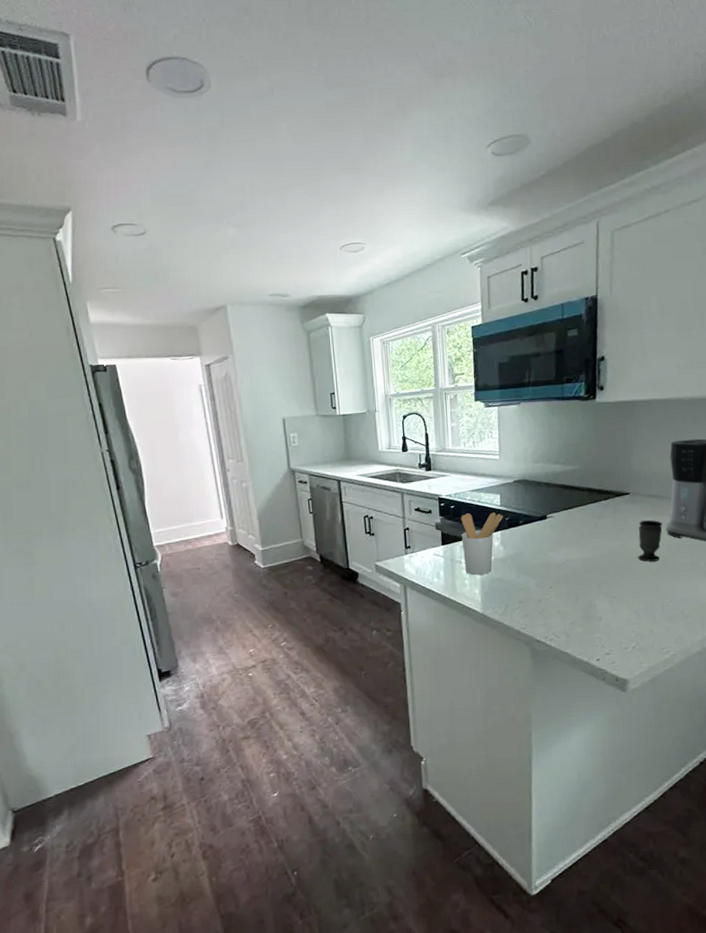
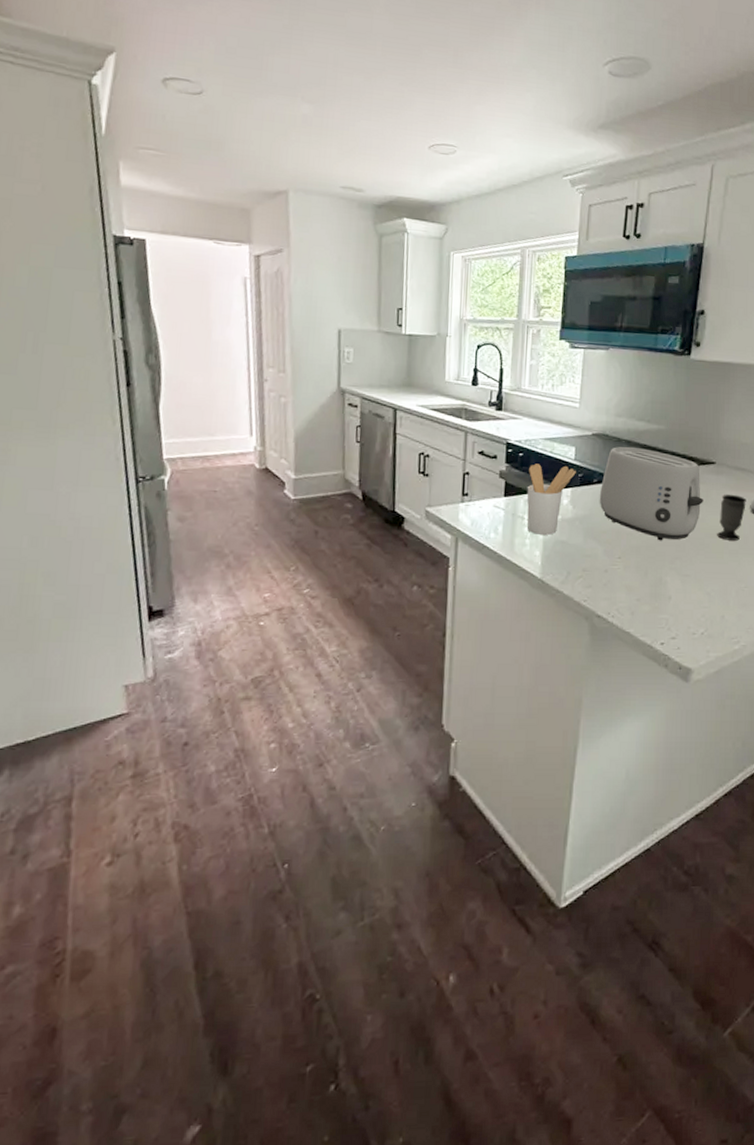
toaster: none [526,488,622,569] -> present [599,447,703,541]

